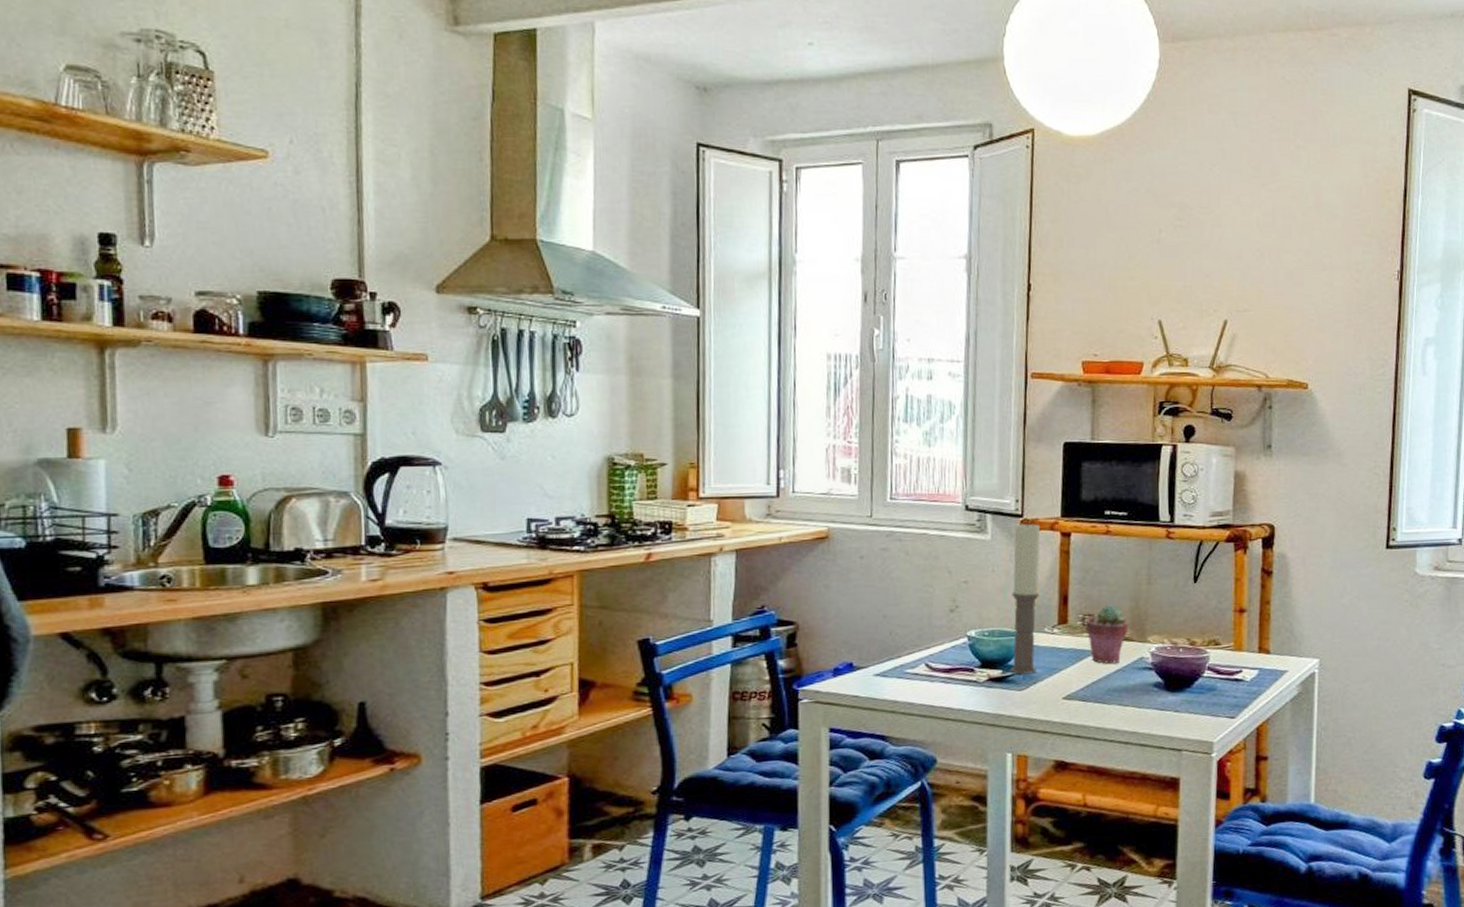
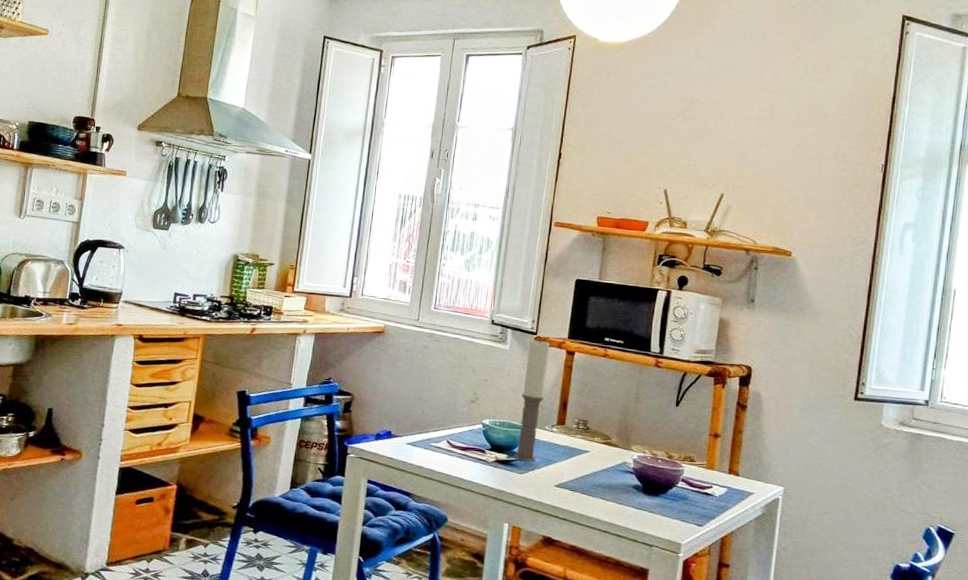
potted succulent: present [1085,604,1129,664] -> none [579,414,617,464]

